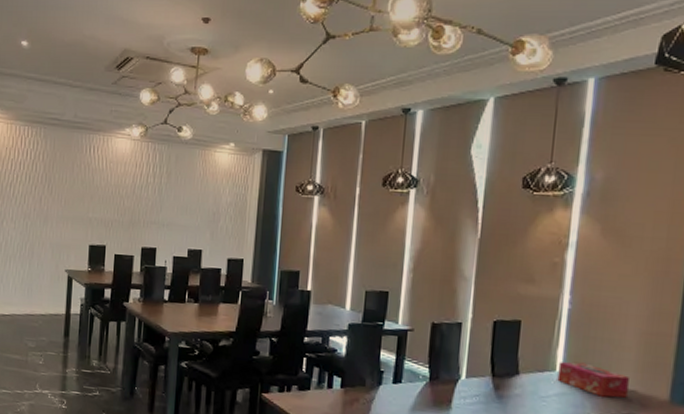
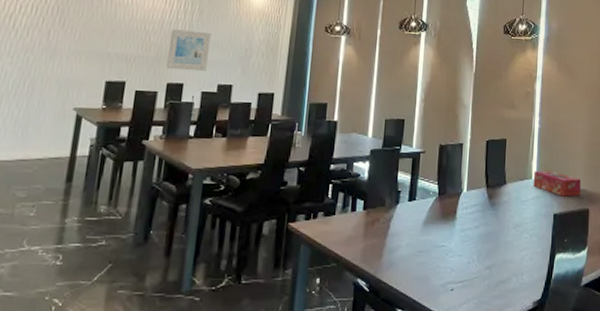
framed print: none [140,193,180,236] -> present [166,29,212,72]

